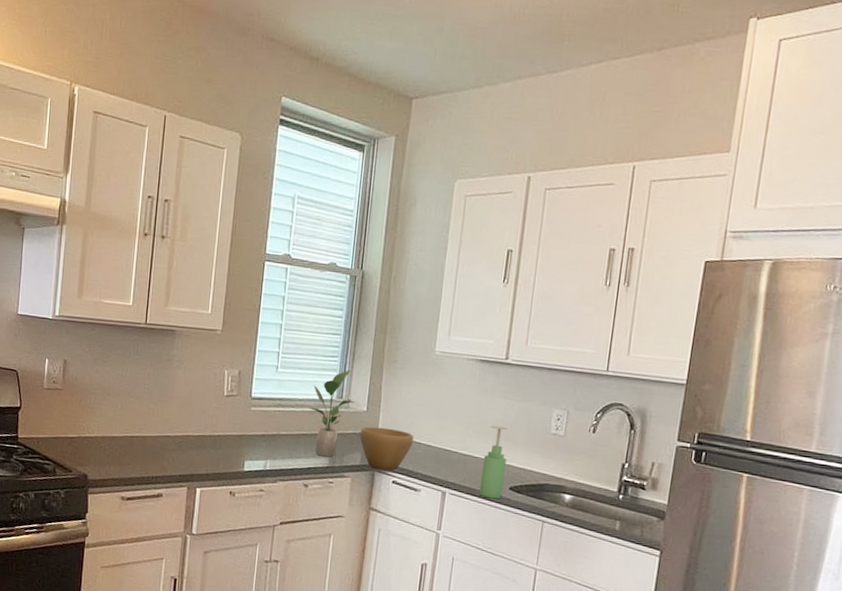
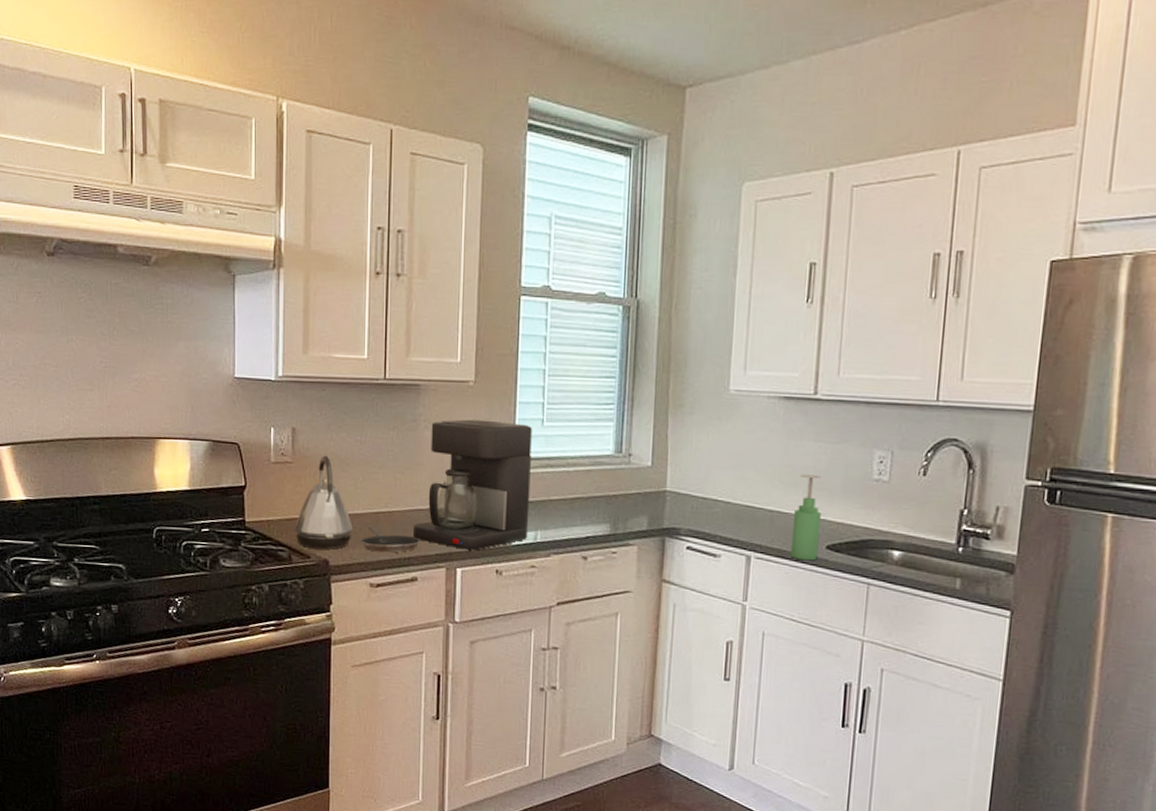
kettle: none [59,385,110,466] -> present [294,455,353,550]
frying pan: none [116,447,167,472] -> present [361,526,420,553]
coffee maker: none [161,361,268,474] -> present [414,419,532,550]
potted plant: present [309,370,356,457] -> none [583,418,638,523]
bowl: present [360,426,414,471] -> none [645,484,710,535]

